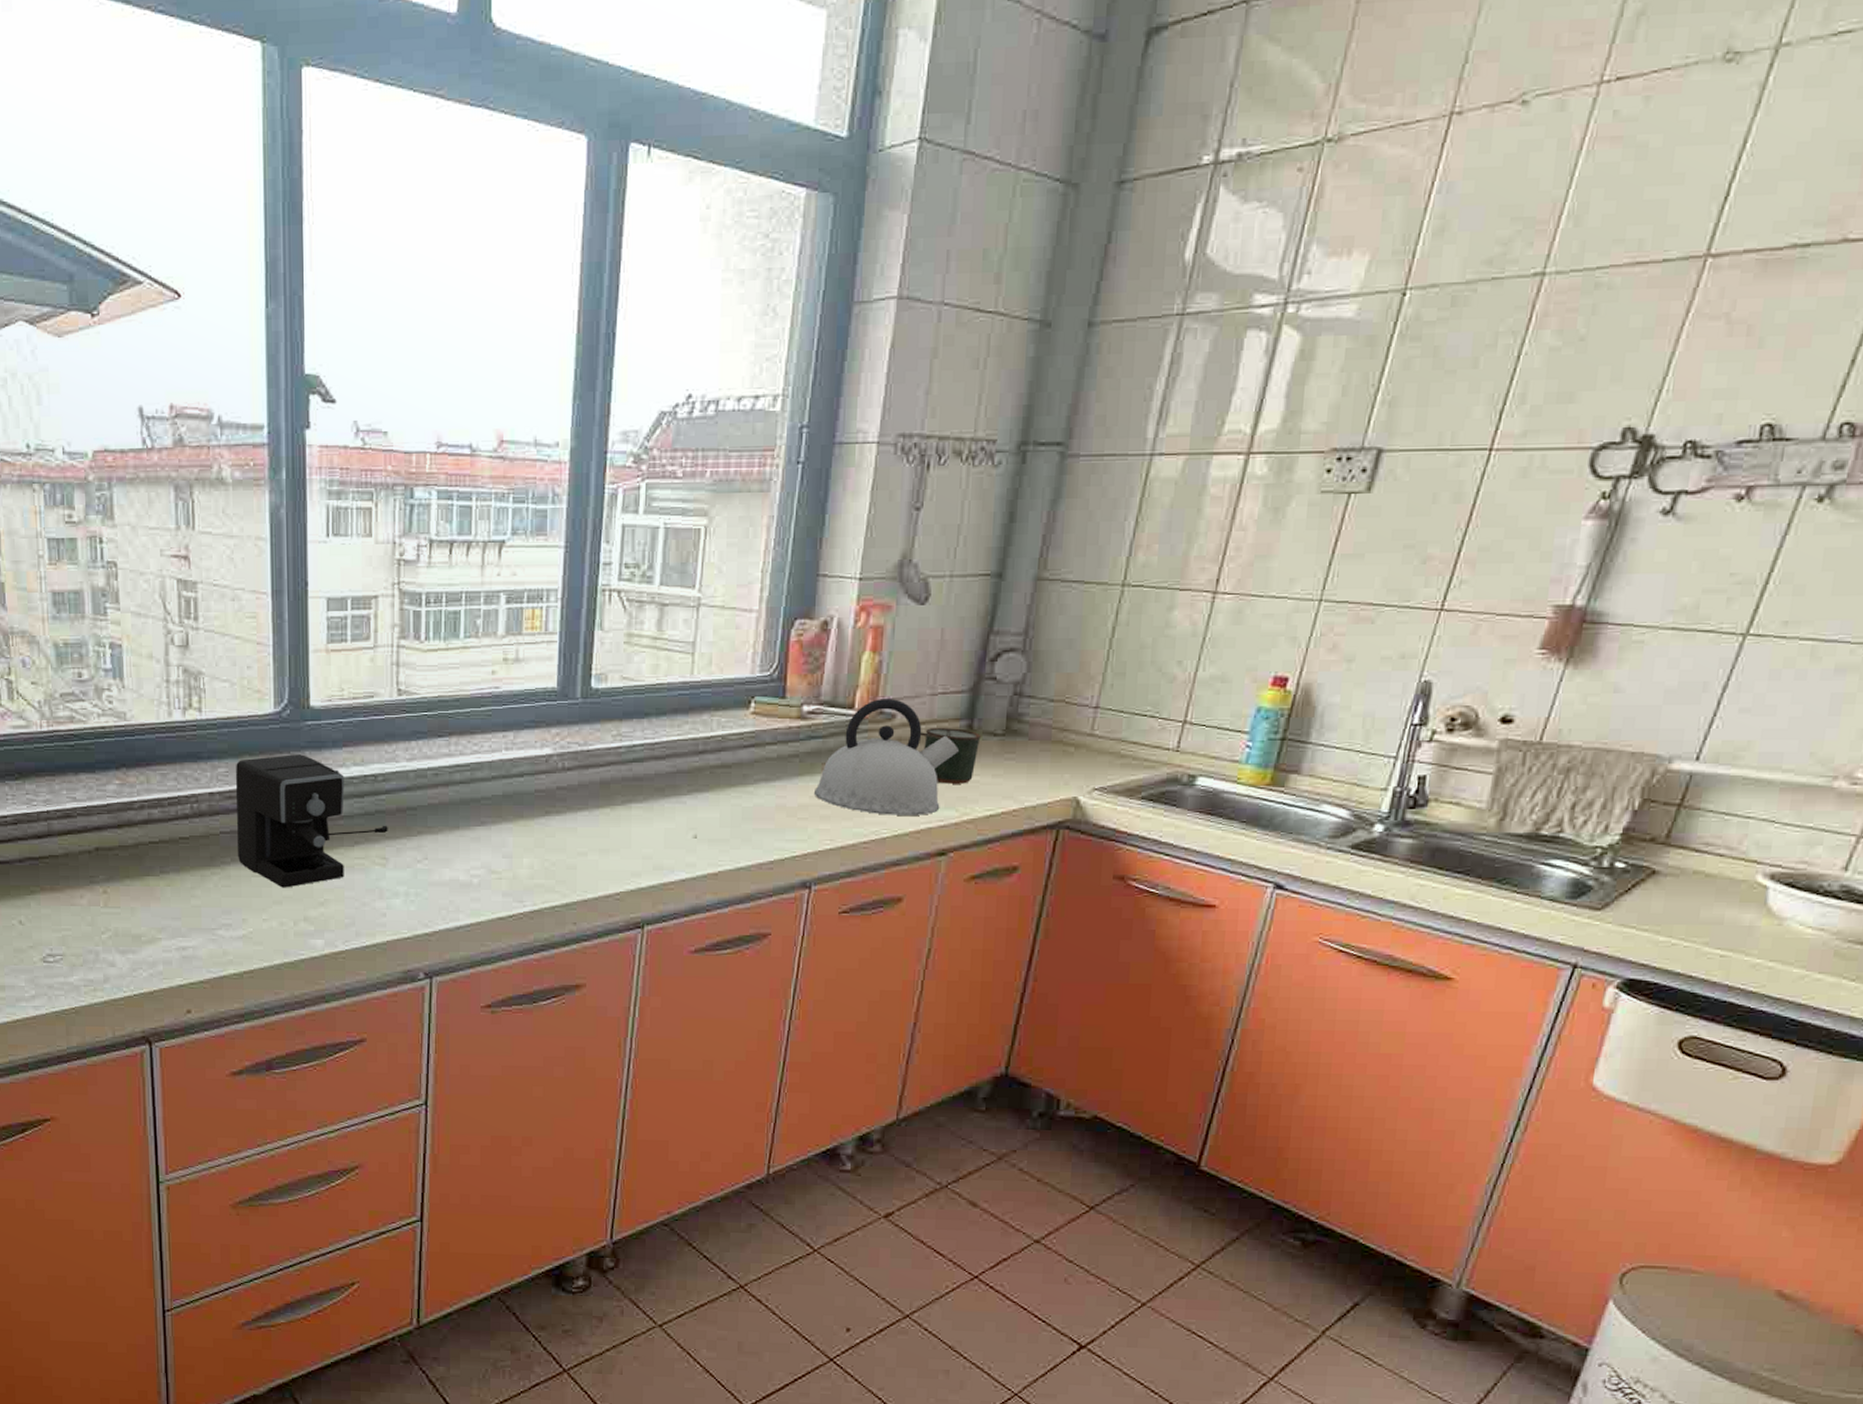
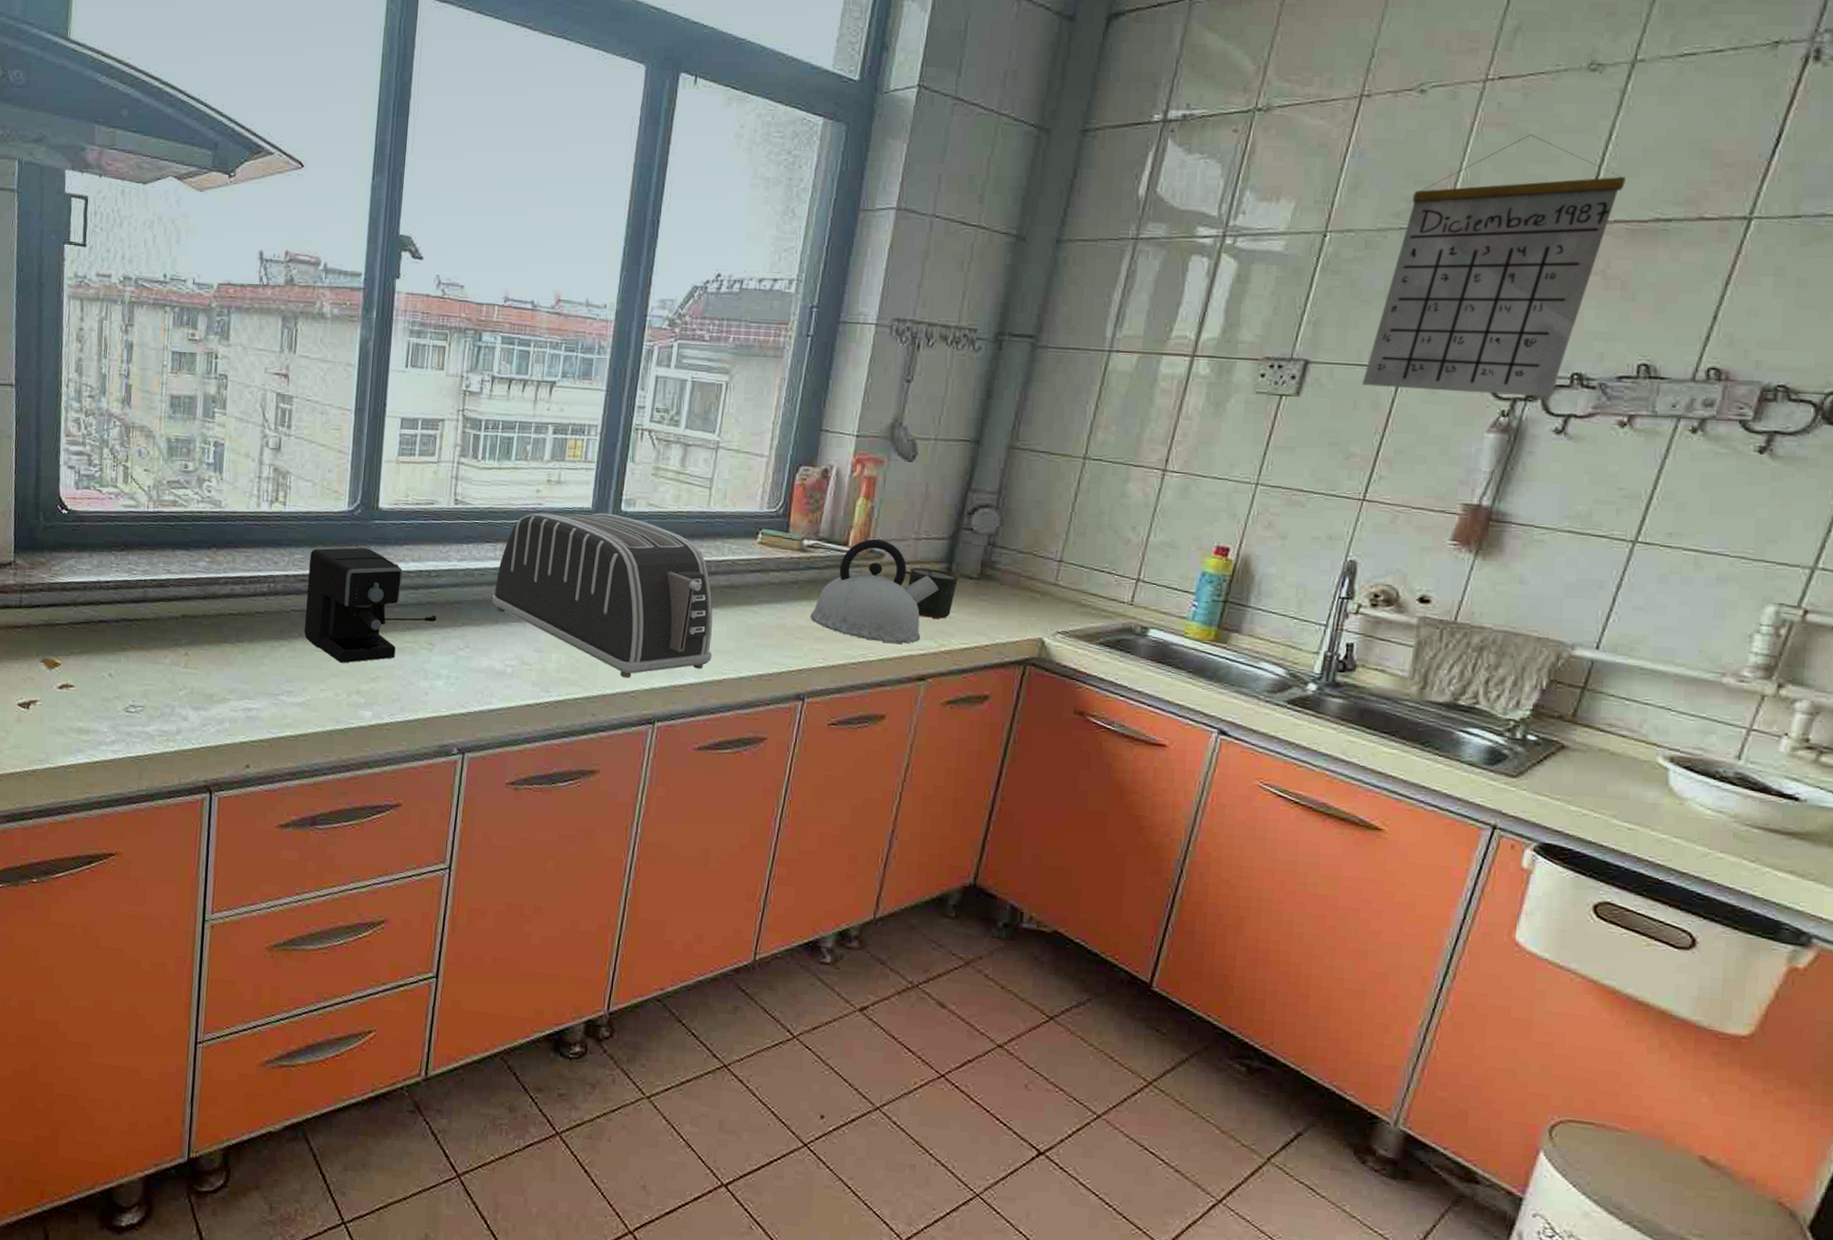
toaster: none [450,692,705,879] -> present [492,512,713,678]
calendar: none [1442,149,1760,474] -> present [1361,135,1626,397]

